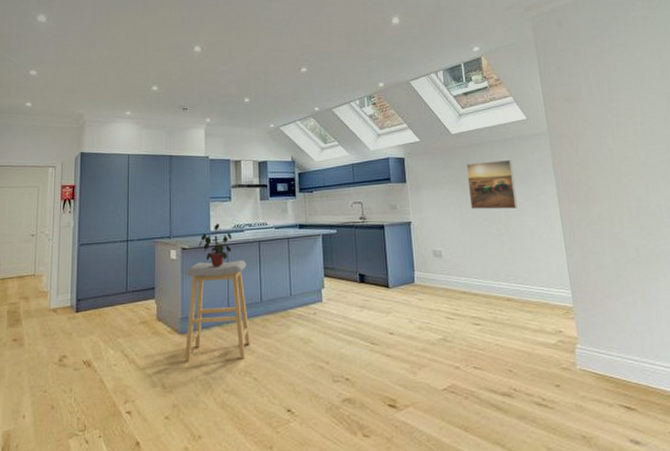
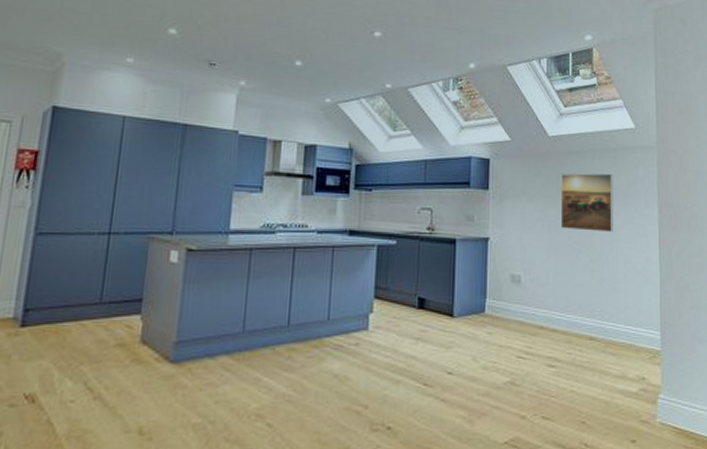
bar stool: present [184,259,250,362] -> none [174,268,275,400]
potted plant: present [198,224,232,267] -> none [210,221,259,277]

